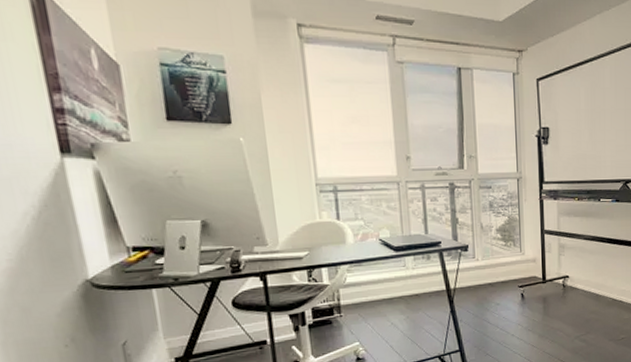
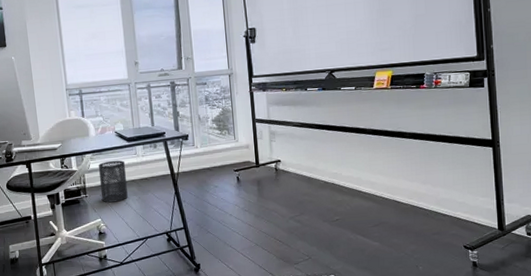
trash can: none [358,273,394,323] -> present [99,160,128,203]

